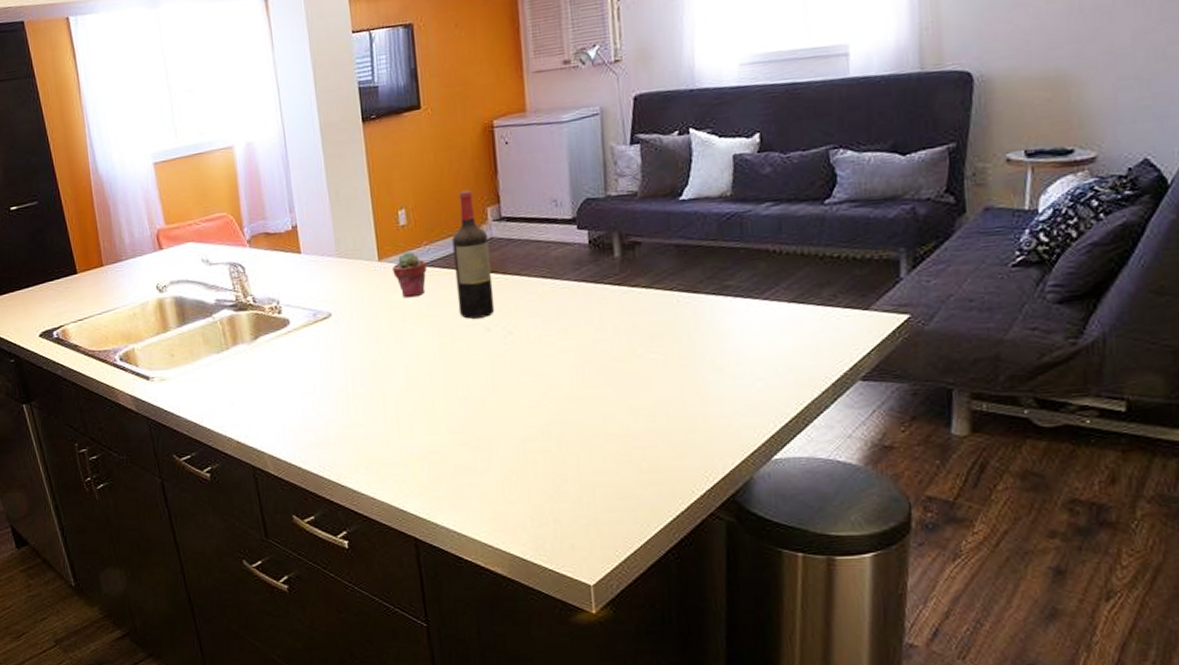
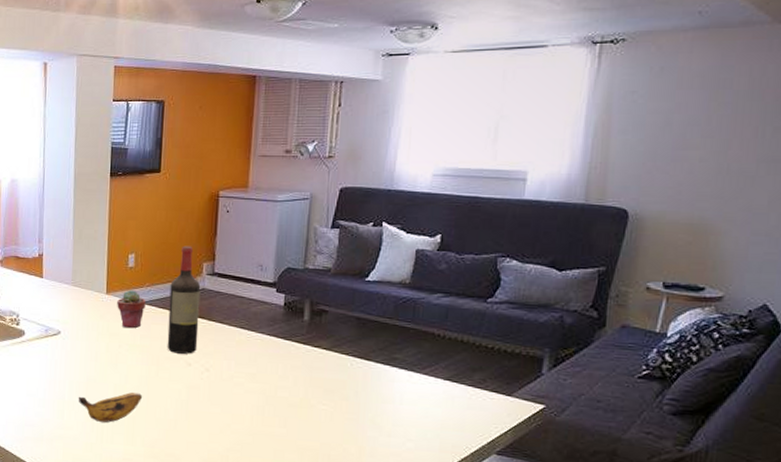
banana: none [363,372,440,414] -> present [78,392,143,423]

